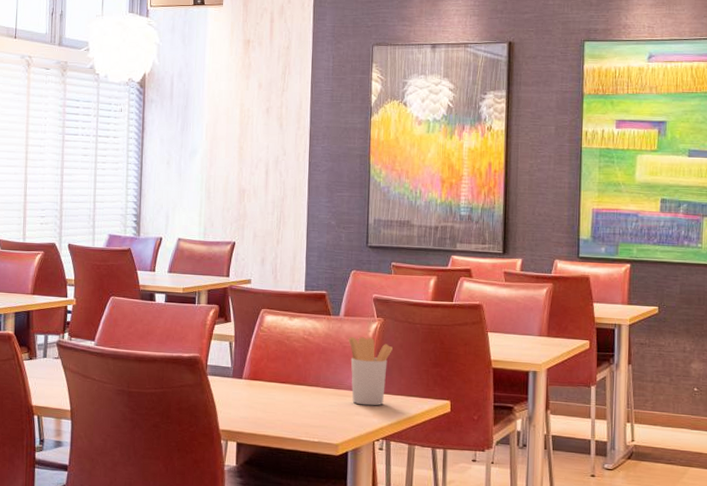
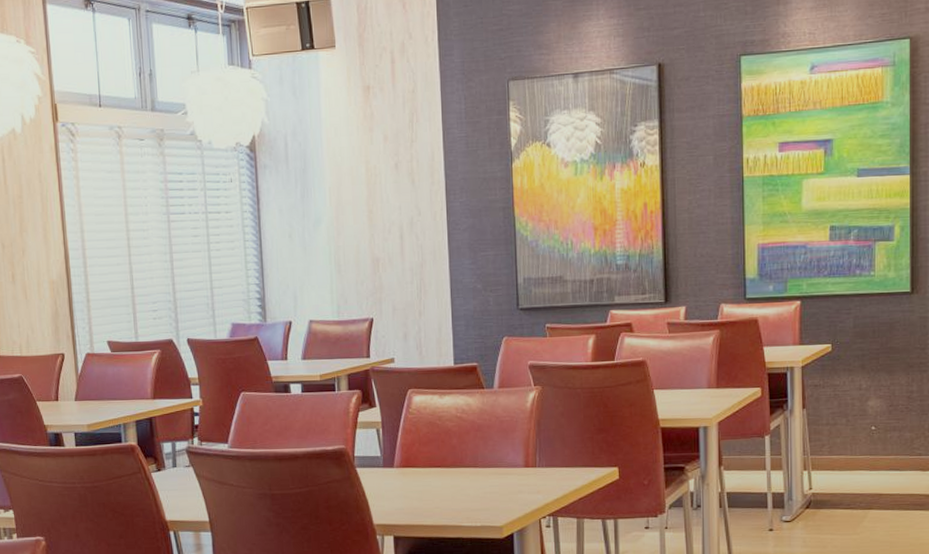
utensil holder: present [348,336,393,406] -> none [504,408,553,482]

